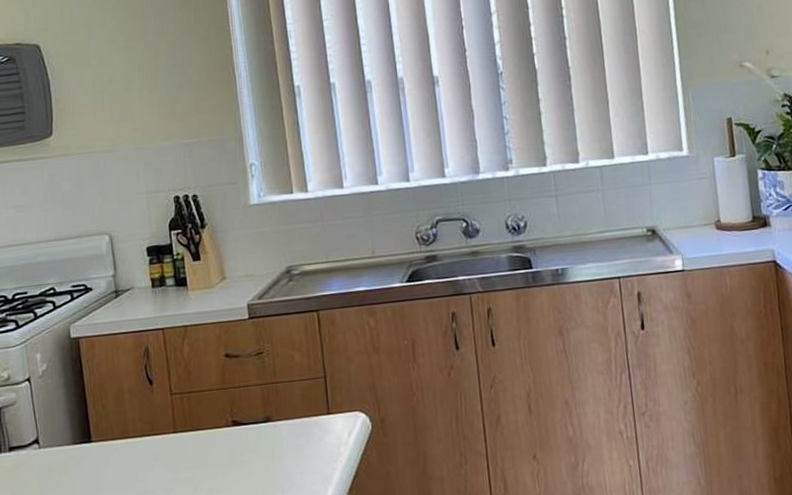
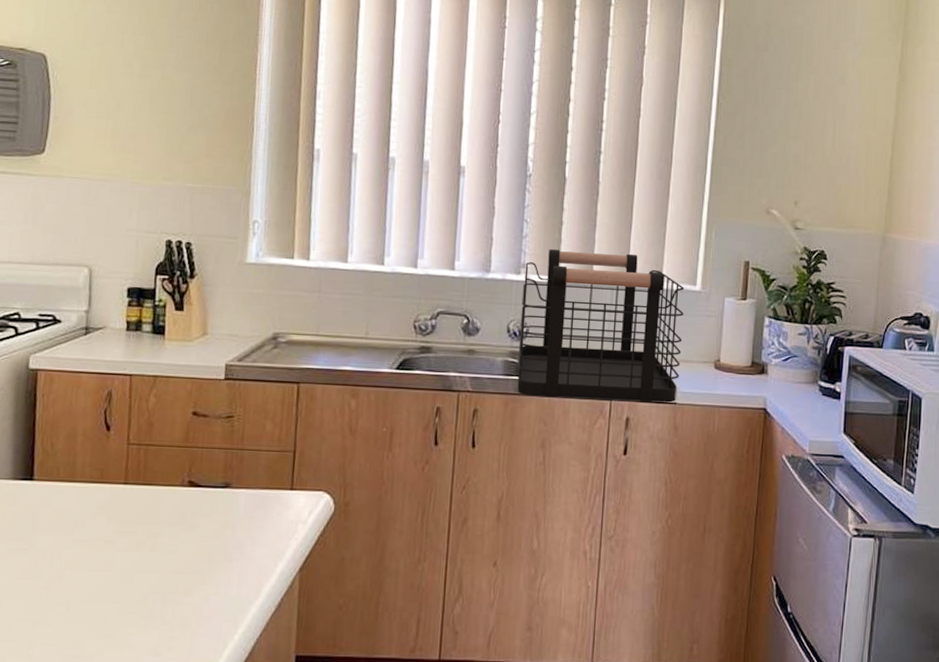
dish rack: none [512,130,683,287] -> present [517,249,684,403]

